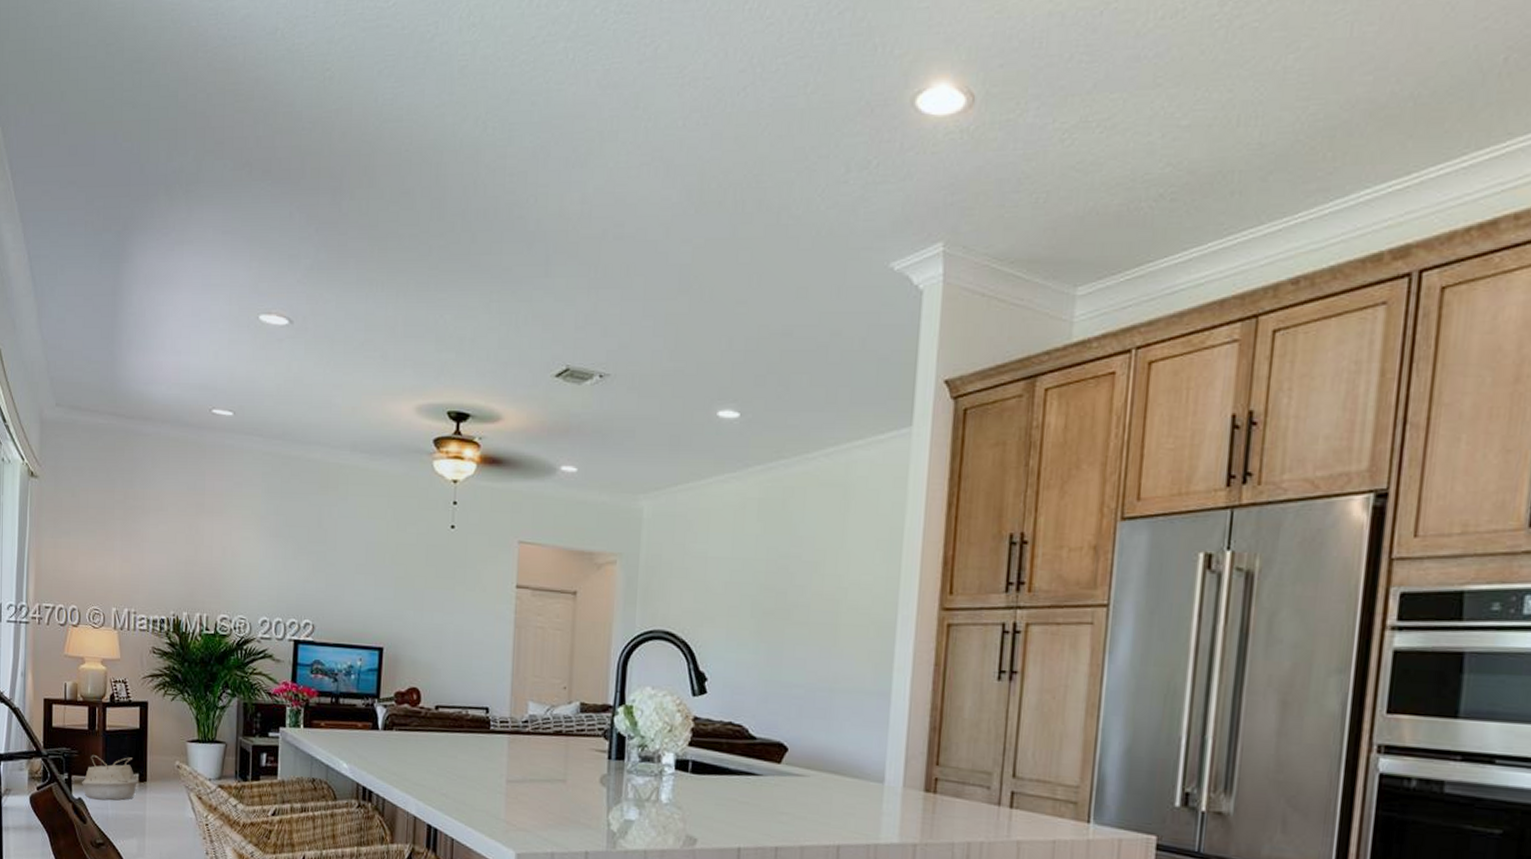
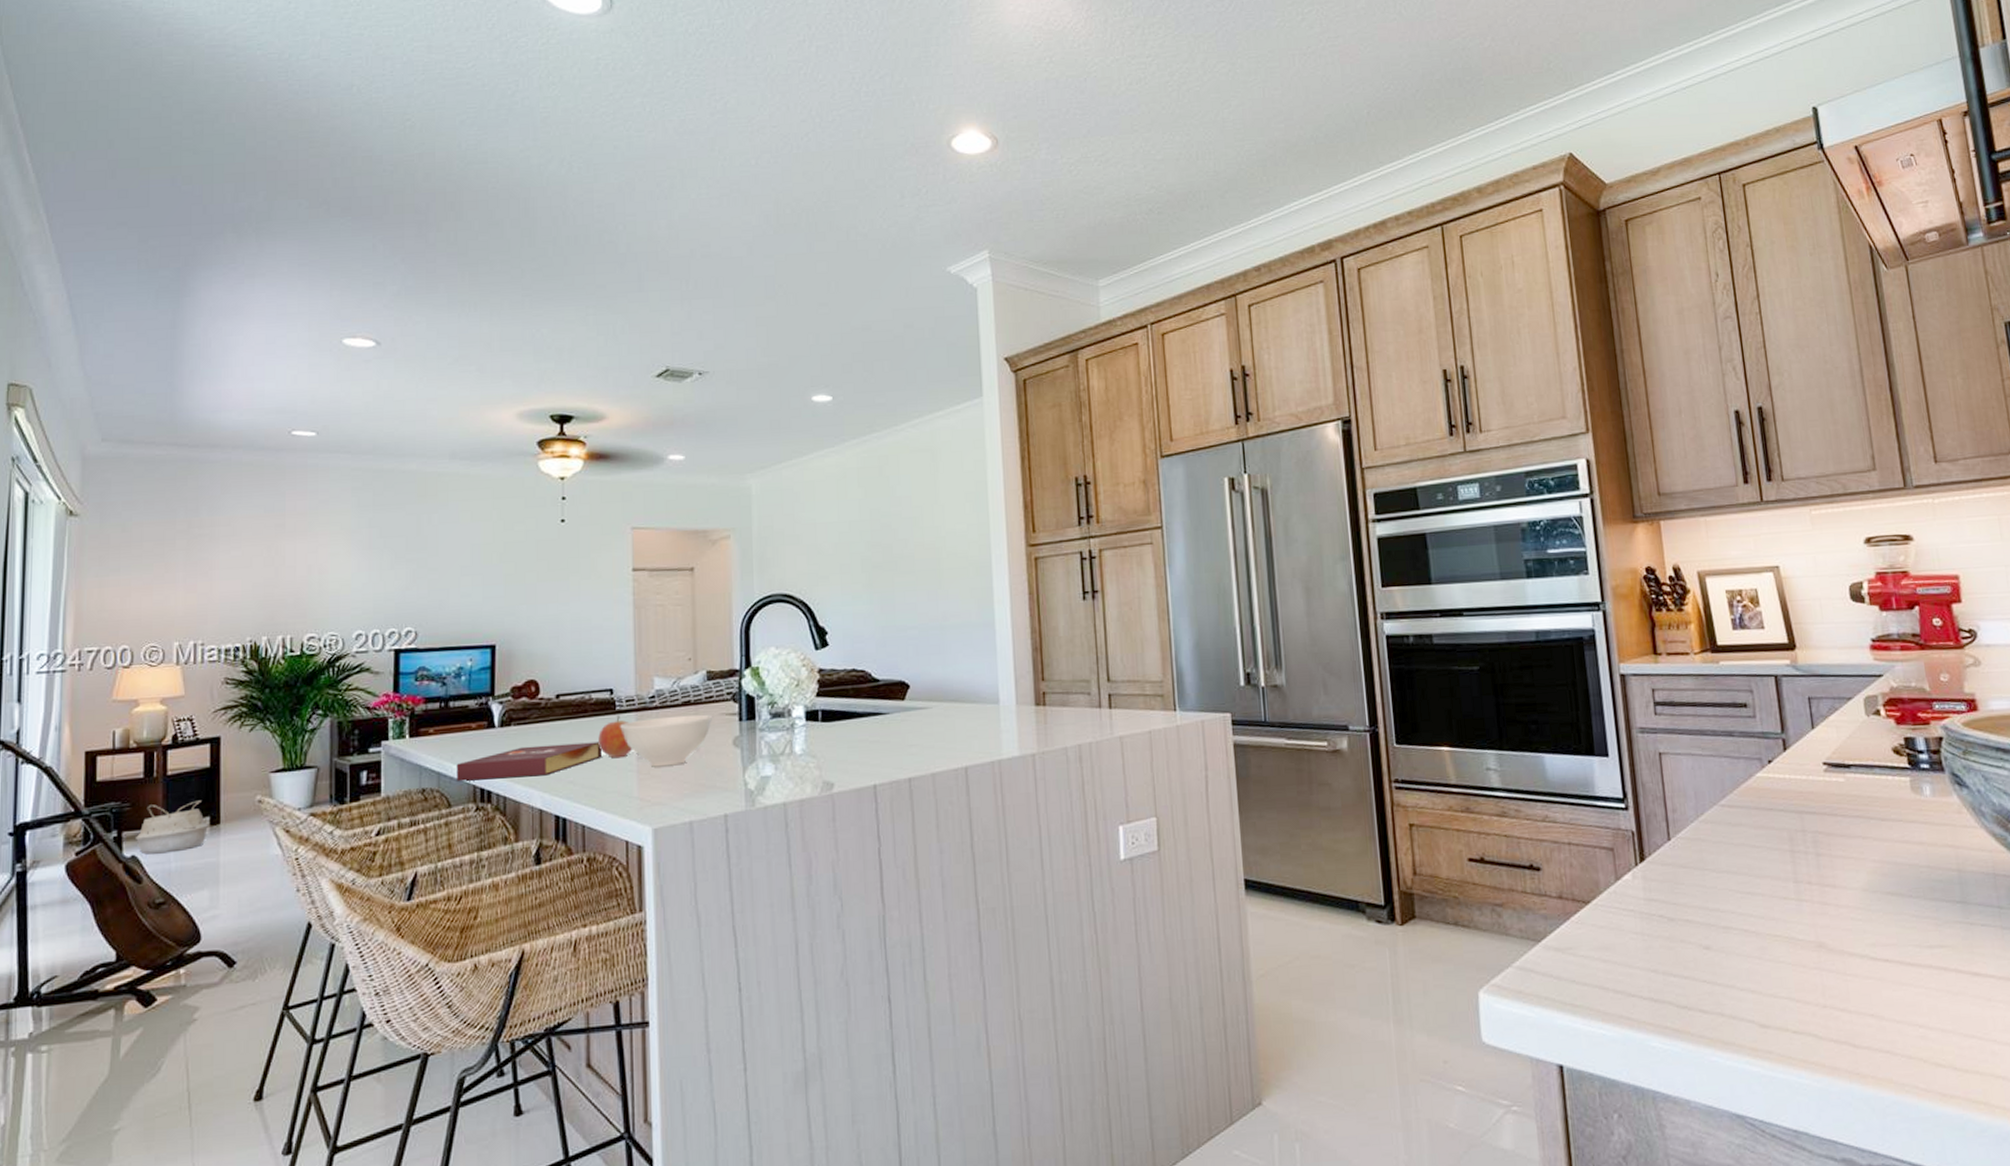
book: none [342,752,474,784] -> present [456,742,602,782]
fruit: none [471,735,504,778] -> present [598,715,633,758]
bowl: none [493,743,583,795] -> present [620,714,713,767]

